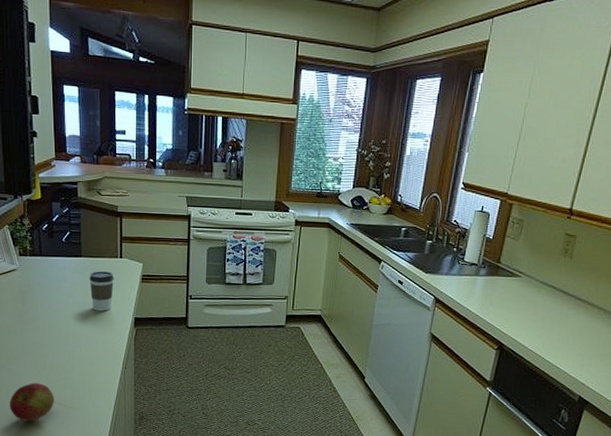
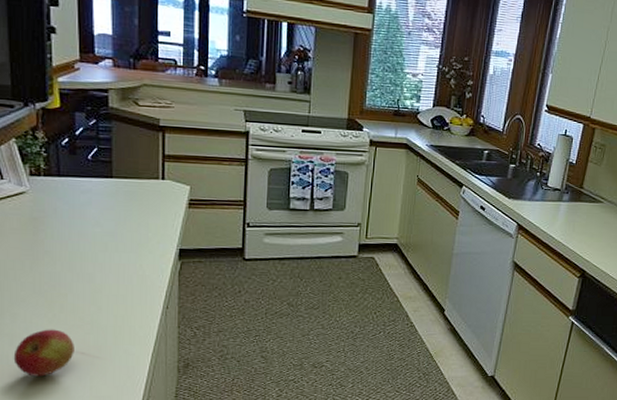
coffee cup: present [89,271,114,311] -> none [122,194,154,242]

